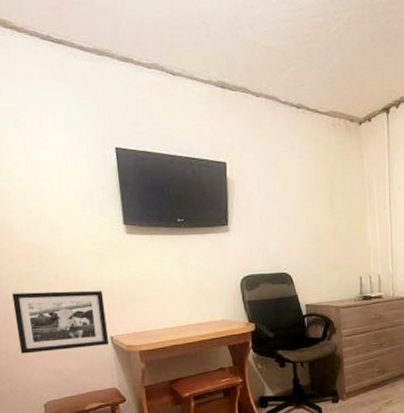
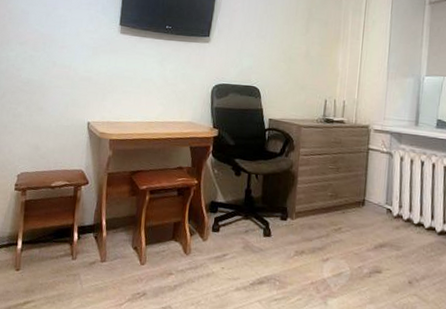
picture frame: present [12,291,110,354] -> none [9,72,90,129]

